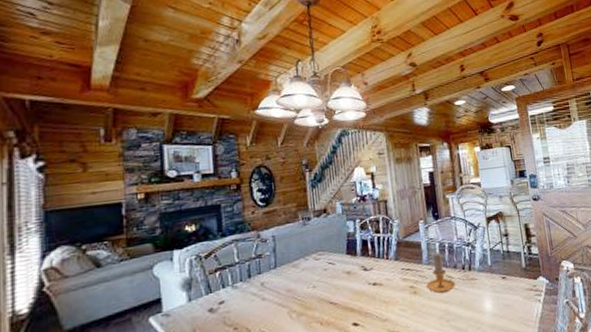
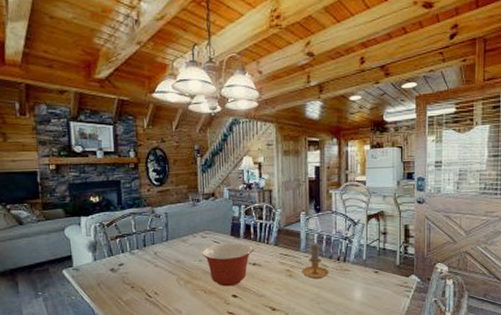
mixing bowl: none [316,261,372,315] -> present [202,242,253,287]

